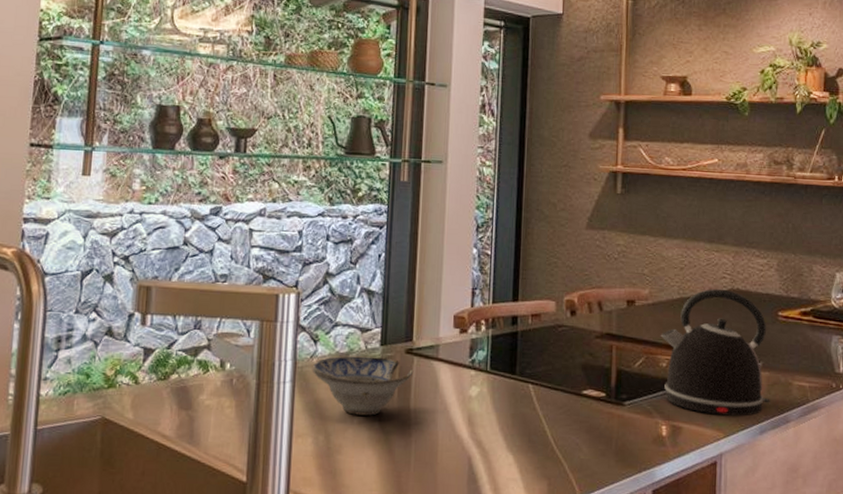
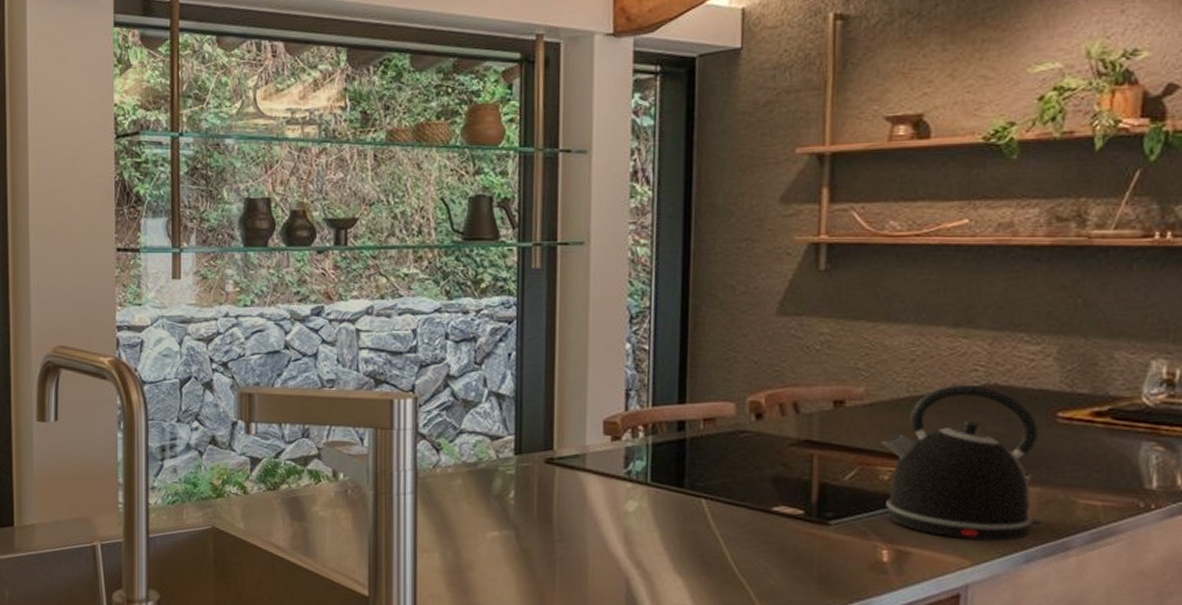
ceramic bowl: present [312,356,413,416] -> none [435,466,554,531]

